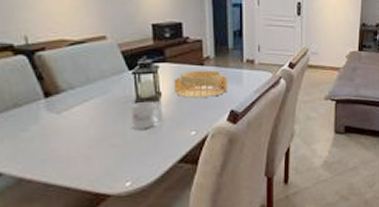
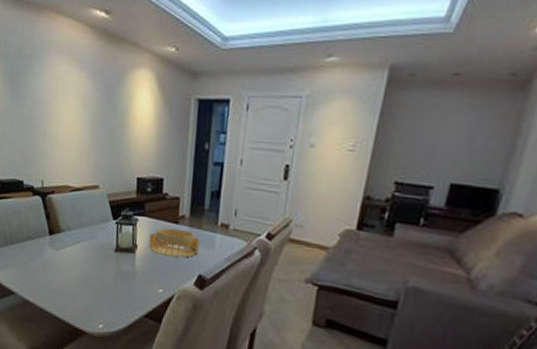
mug: present [132,102,164,130] -> none [110,251,137,278]

